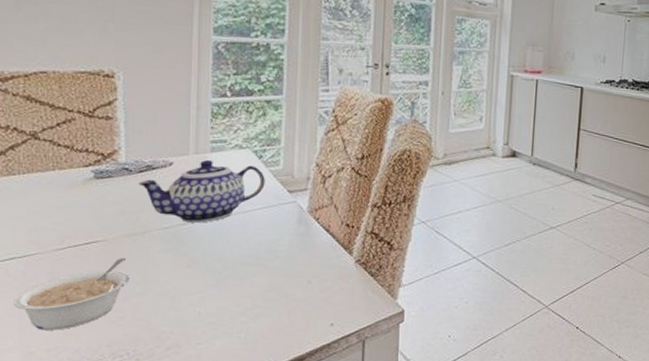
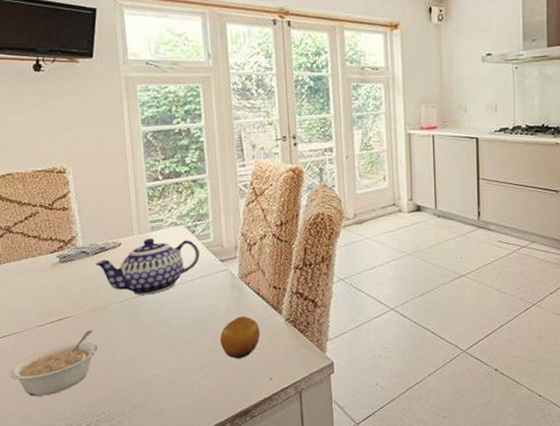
fruit: none [277,254,325,301] -> present [220,316,260,359]

